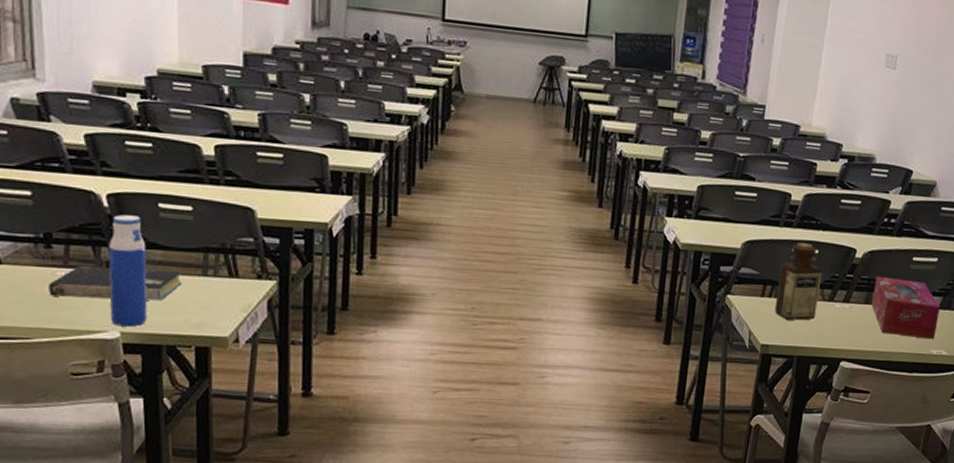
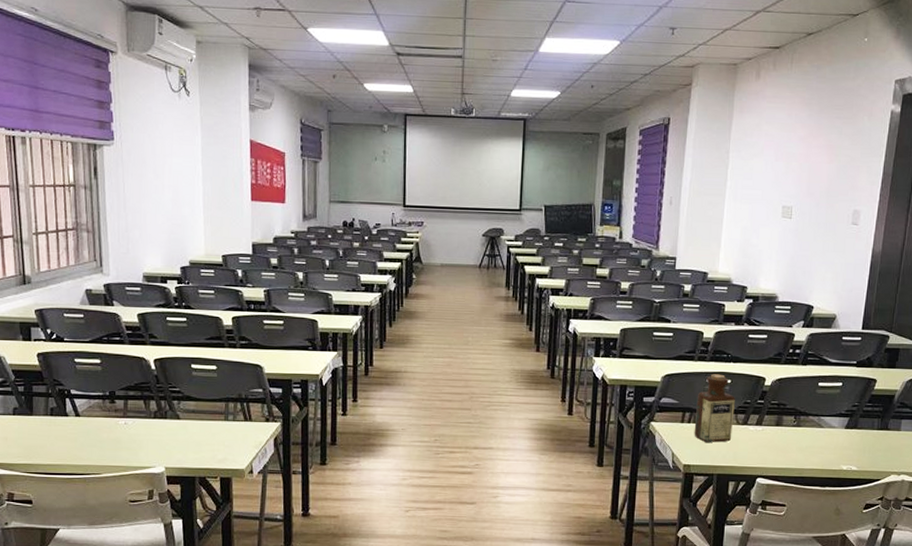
book: present [49,266,182,301] -> none [113,416,210,442]
water bottle: present [108,214,148,327] -> none [156,375,184,463]
tissue box: present [872,276,940,340] -> none [783,401,847,457]

